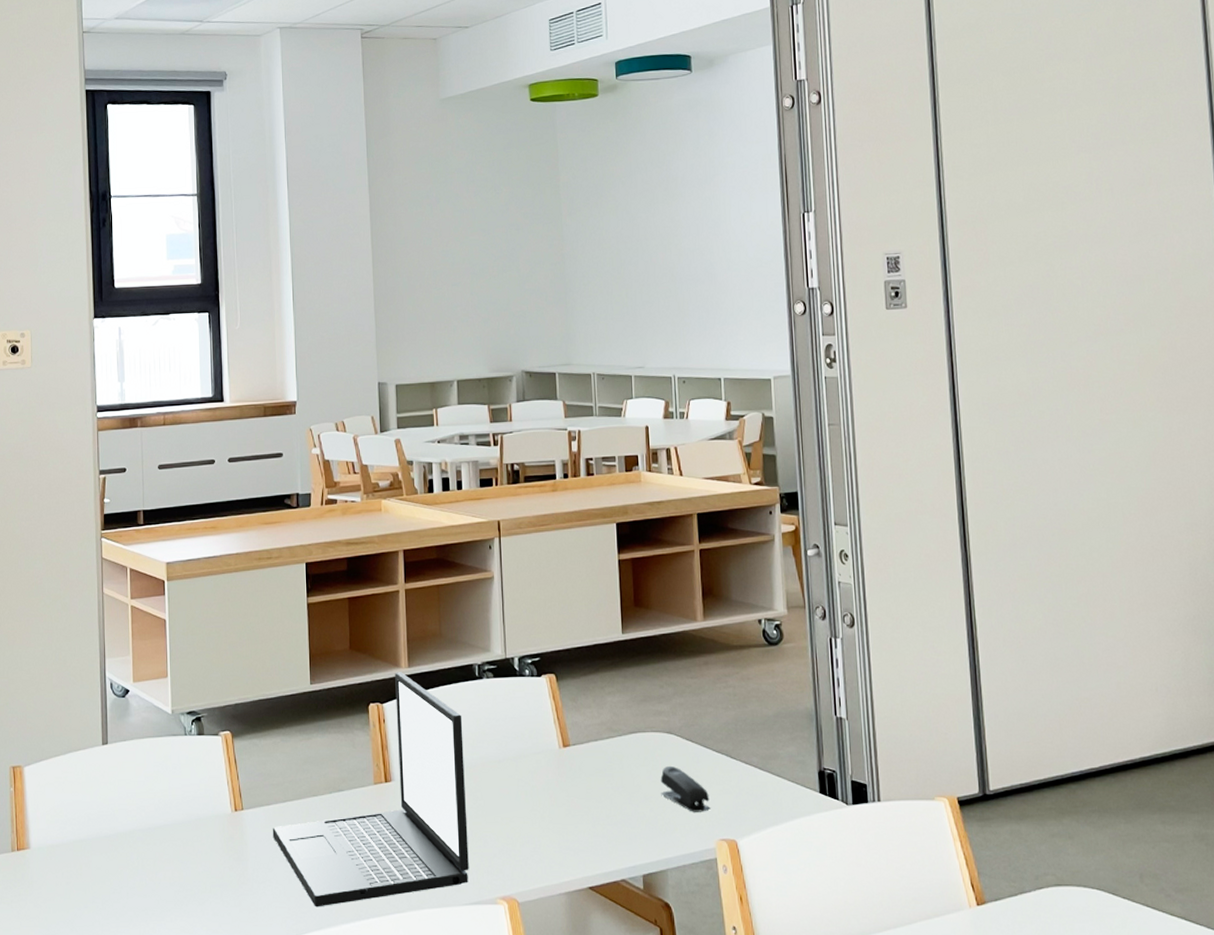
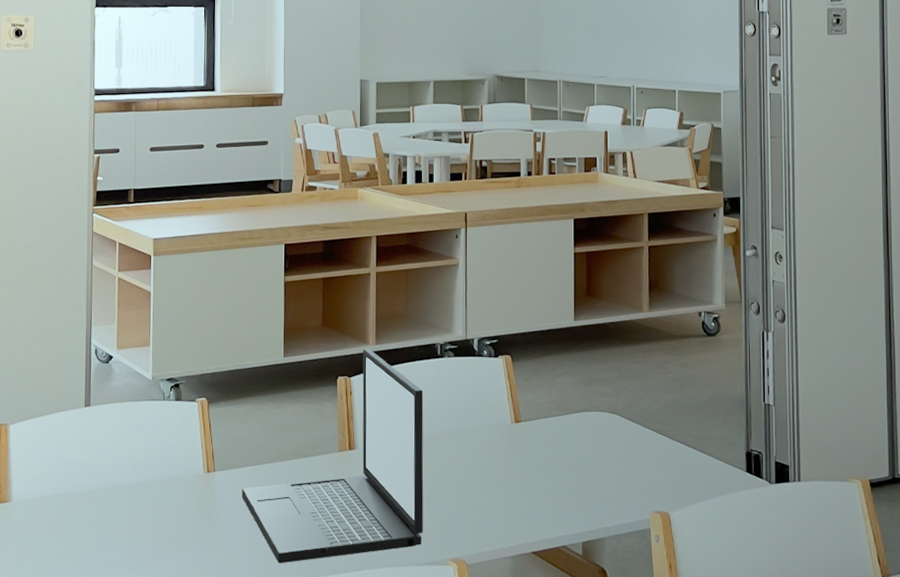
stapler: present [660,765,711,812] -> none [602,442,647,486]

